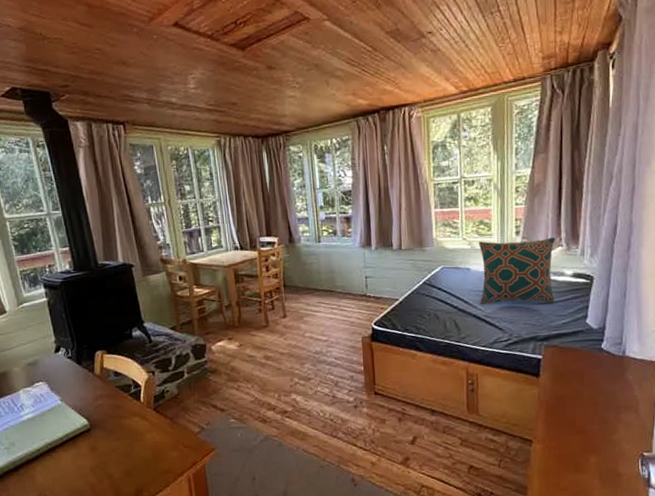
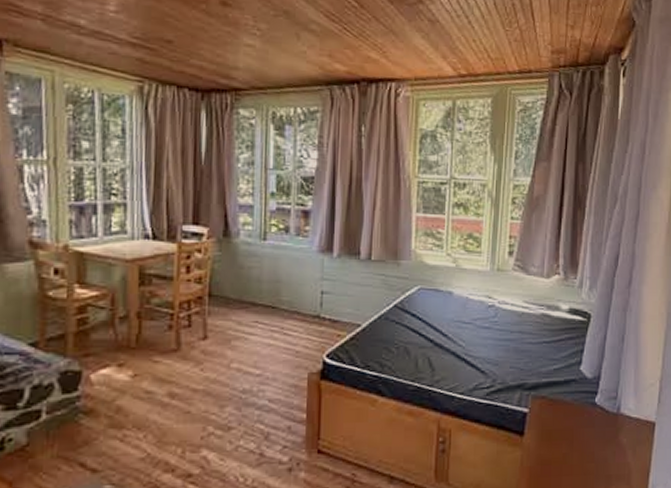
pillow: present [478,237,556,304] -> none [461,259,553,345]

